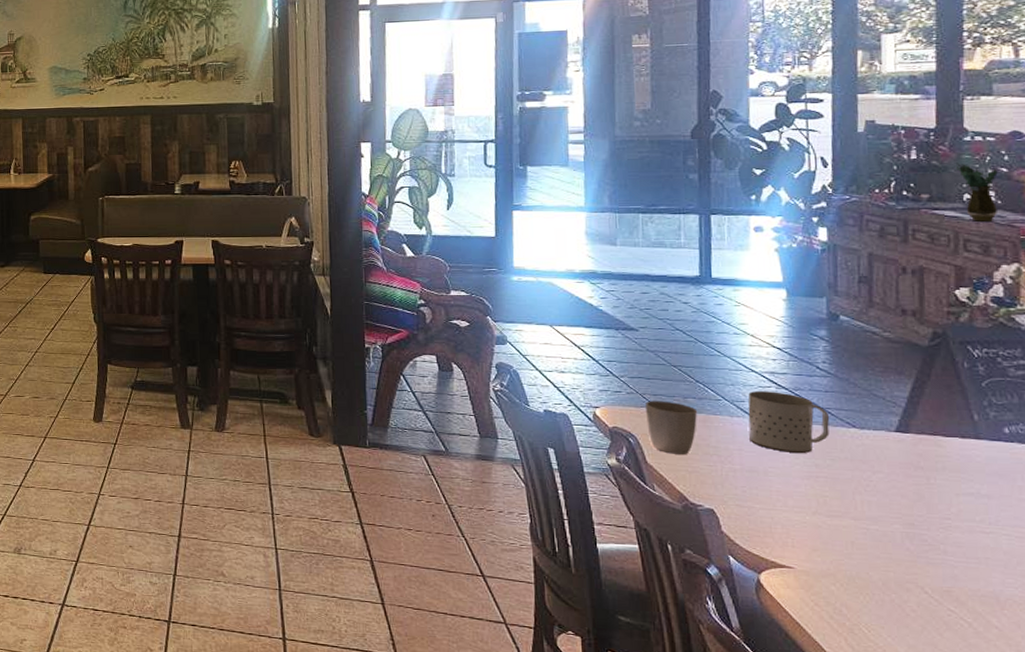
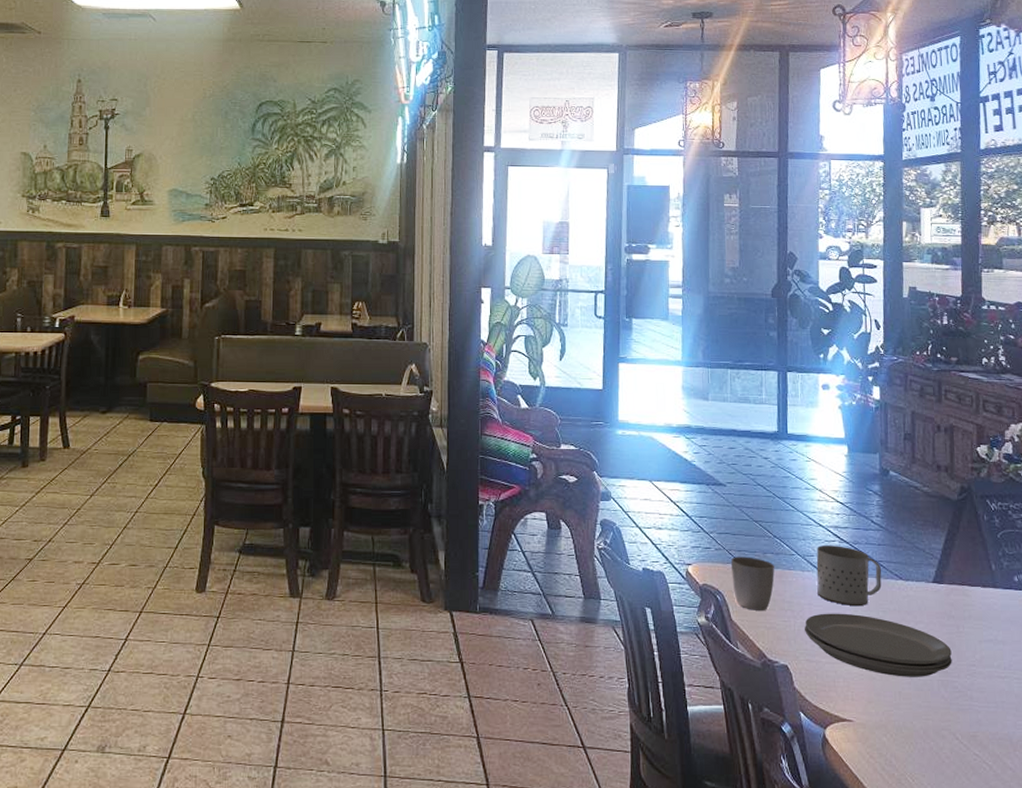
plate: none [734,459,920,528] -> present [805,613,952,677]
vase: present [955,163,998,222] -> none [976,329,1007,384]

